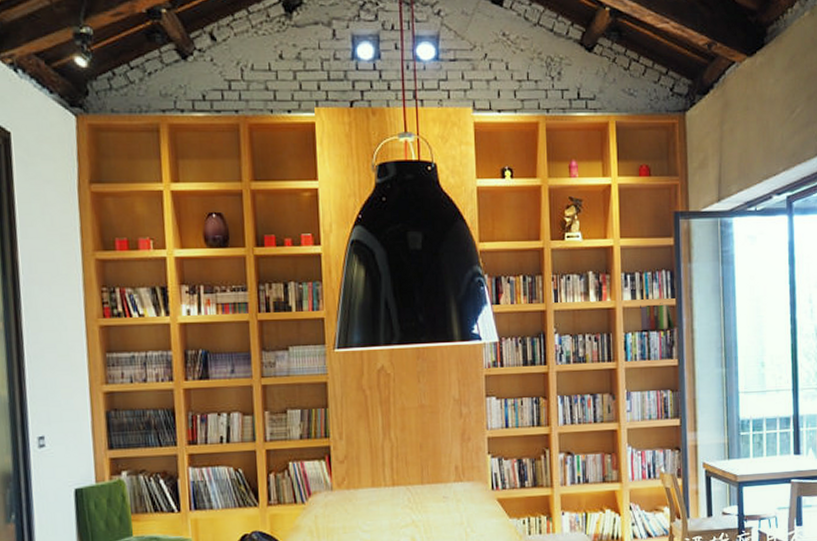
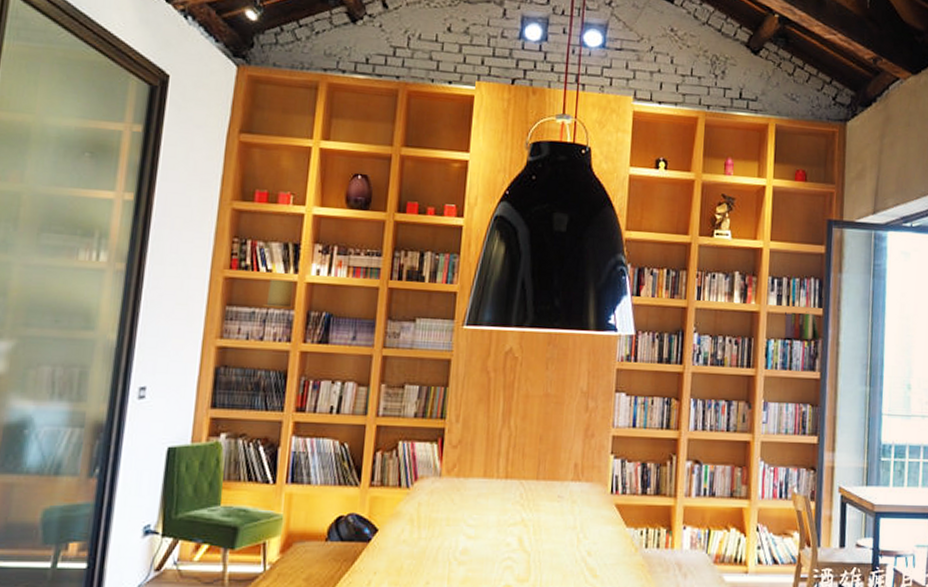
candle: none [141,321,172,350] -> present [263,277,295,308]

